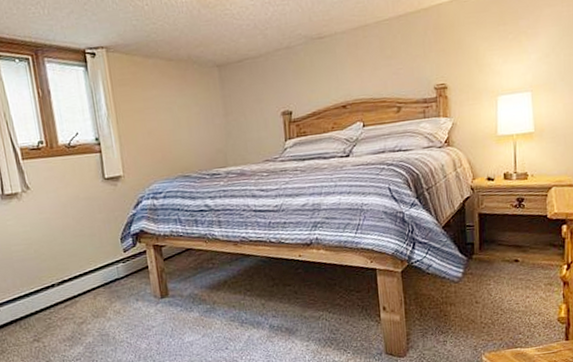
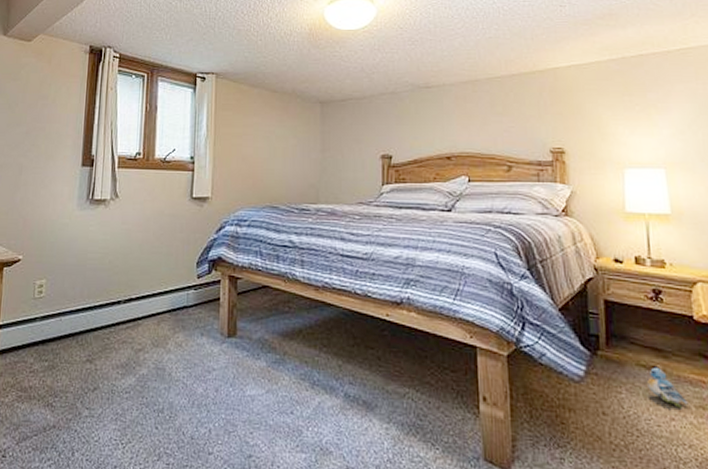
plush toy: none [510,259,540,289] -> present [647,366,689,410]

